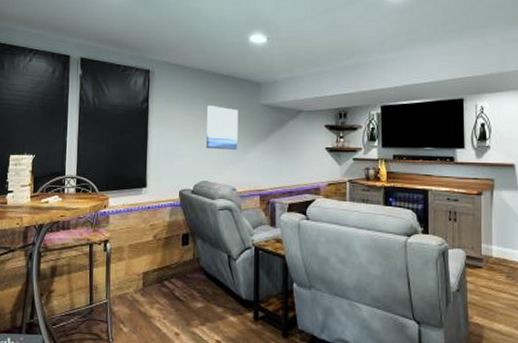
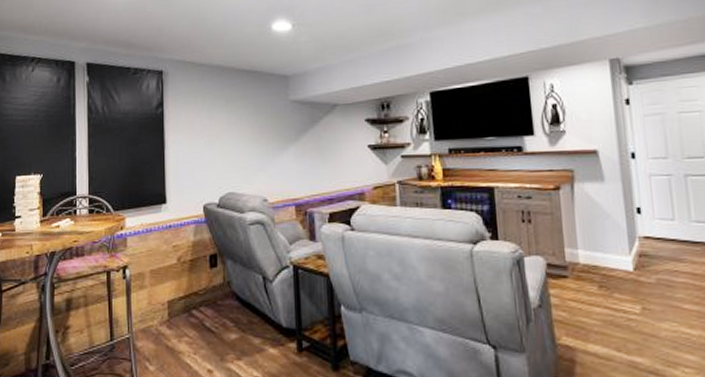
wall art: present [206,106,239,150] -> none [228,105,267,156]

